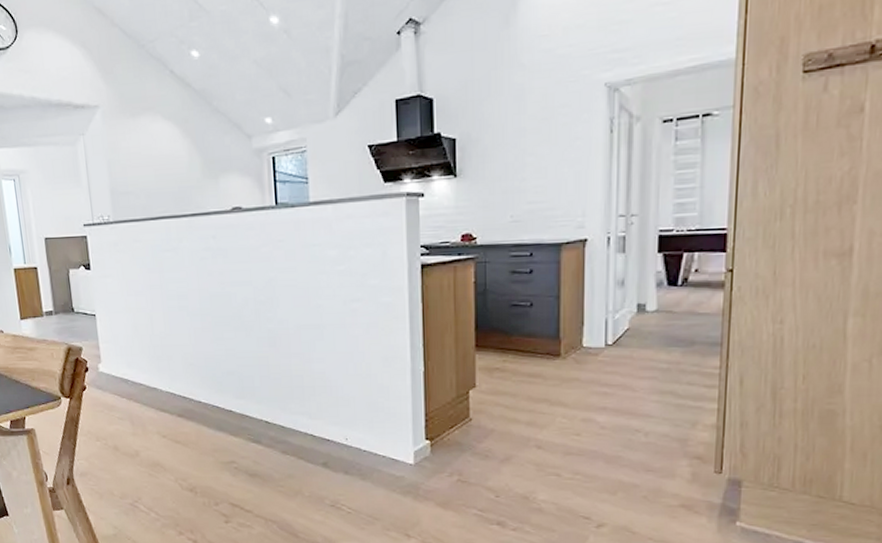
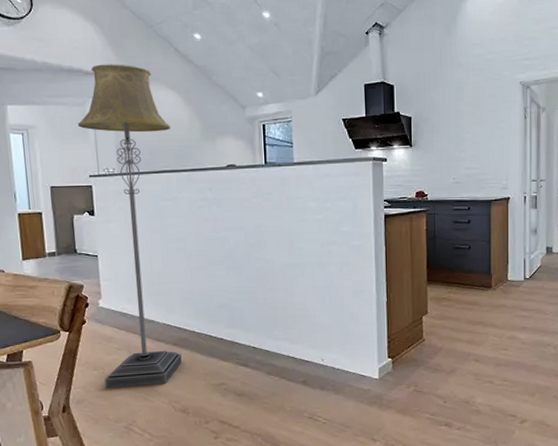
floor lamp: none [69,93,188,462] -> present [77,64,182,389]

